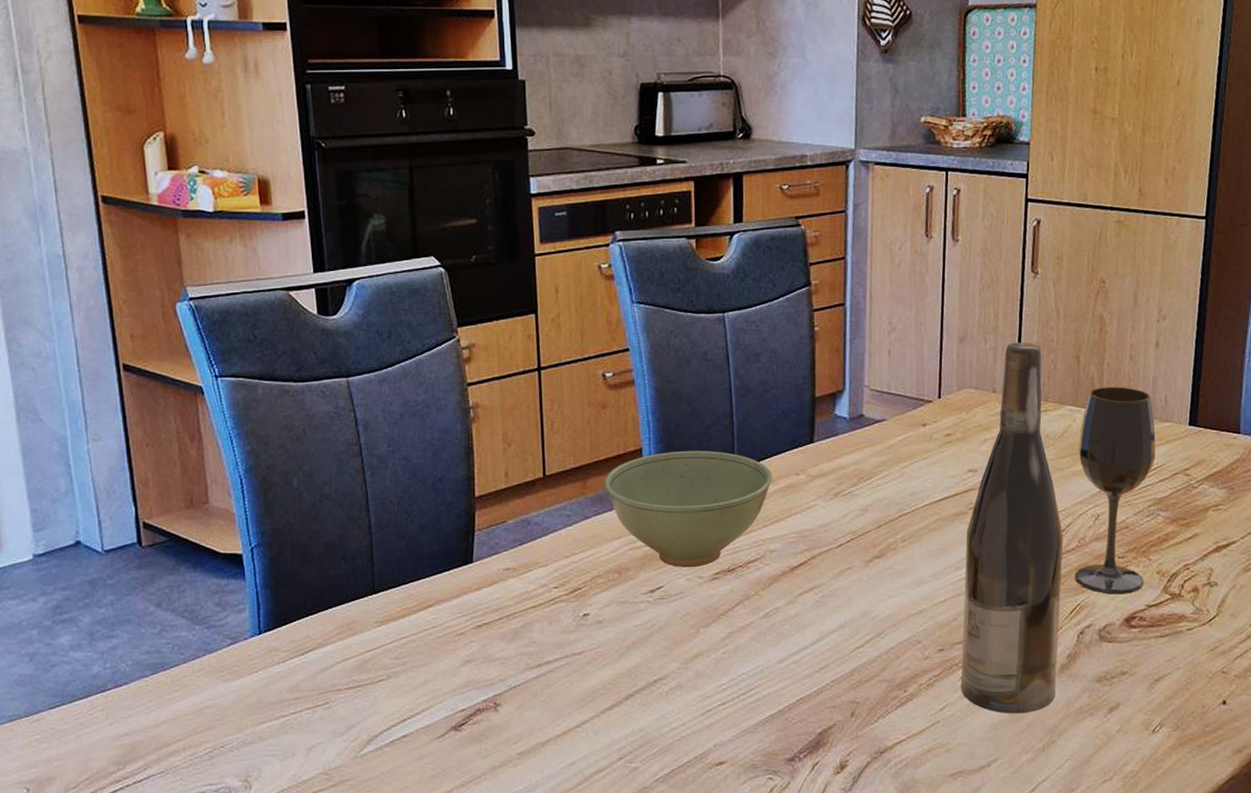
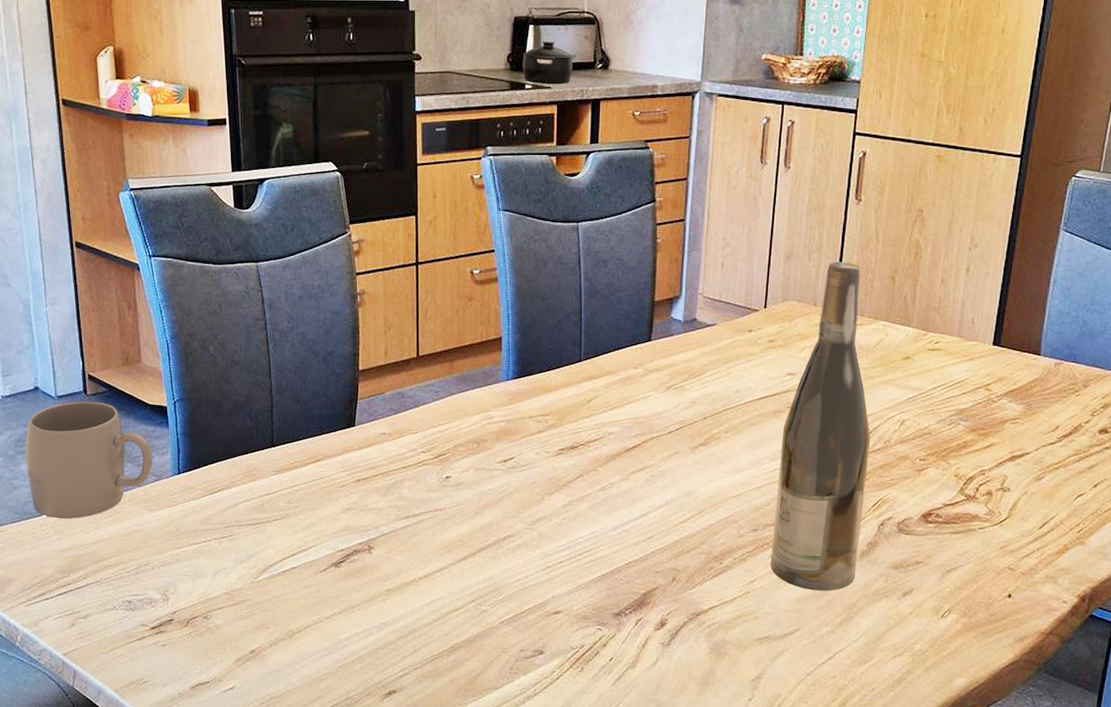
mug: none [66,554,227,700] -> present [25,401,153,519]
bowl: present [604,450,772,567] -> none [468,342,613,443]
saucepan: none [652,110,710,158] -> present [522,41,573,84]
wine glass: present [1074,386,1156,595] -> none [878,306,961,493]

